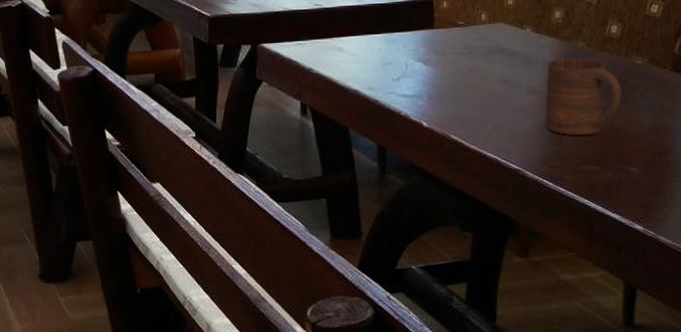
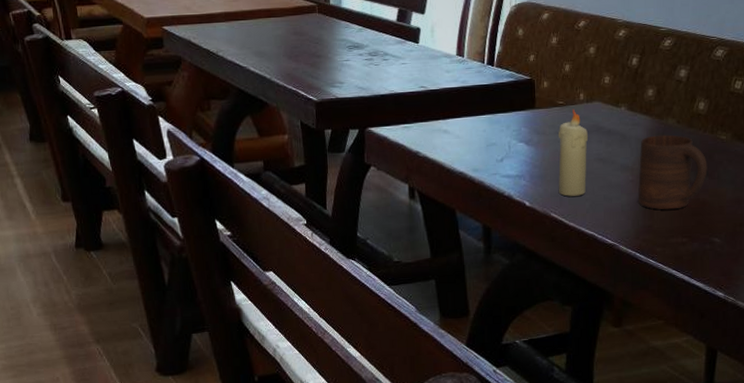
candle: none [458,29,490,118] -> present [558,109,588,197]

